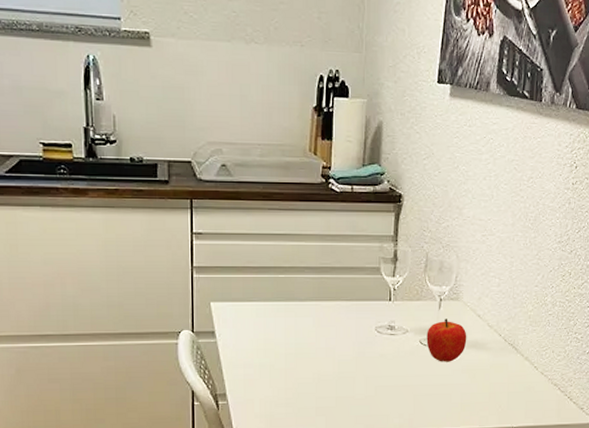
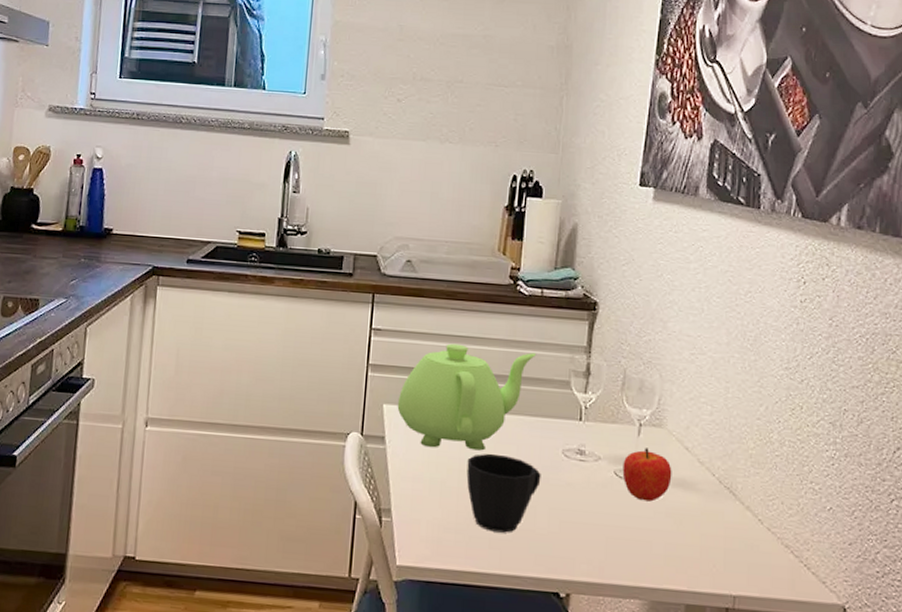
teapot: none [224,242,350,337] -> present [397,343,537,451]
cup: none [292,337,358,402] -> present [466,454,541,533]

